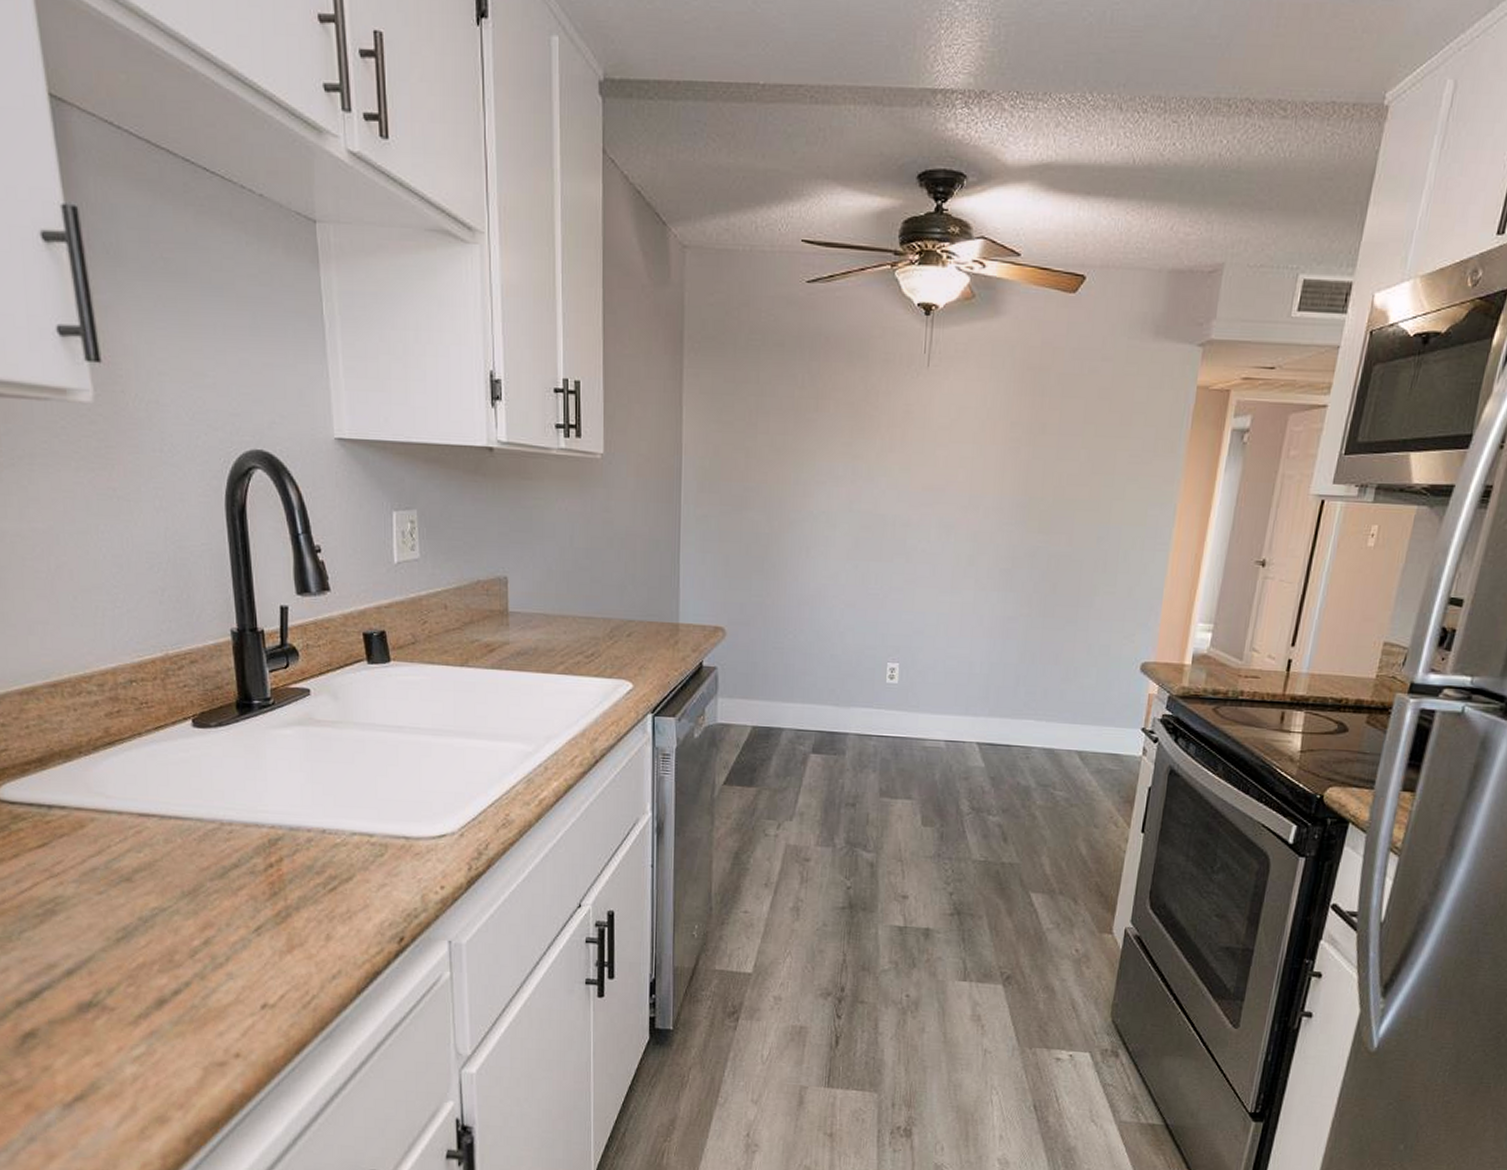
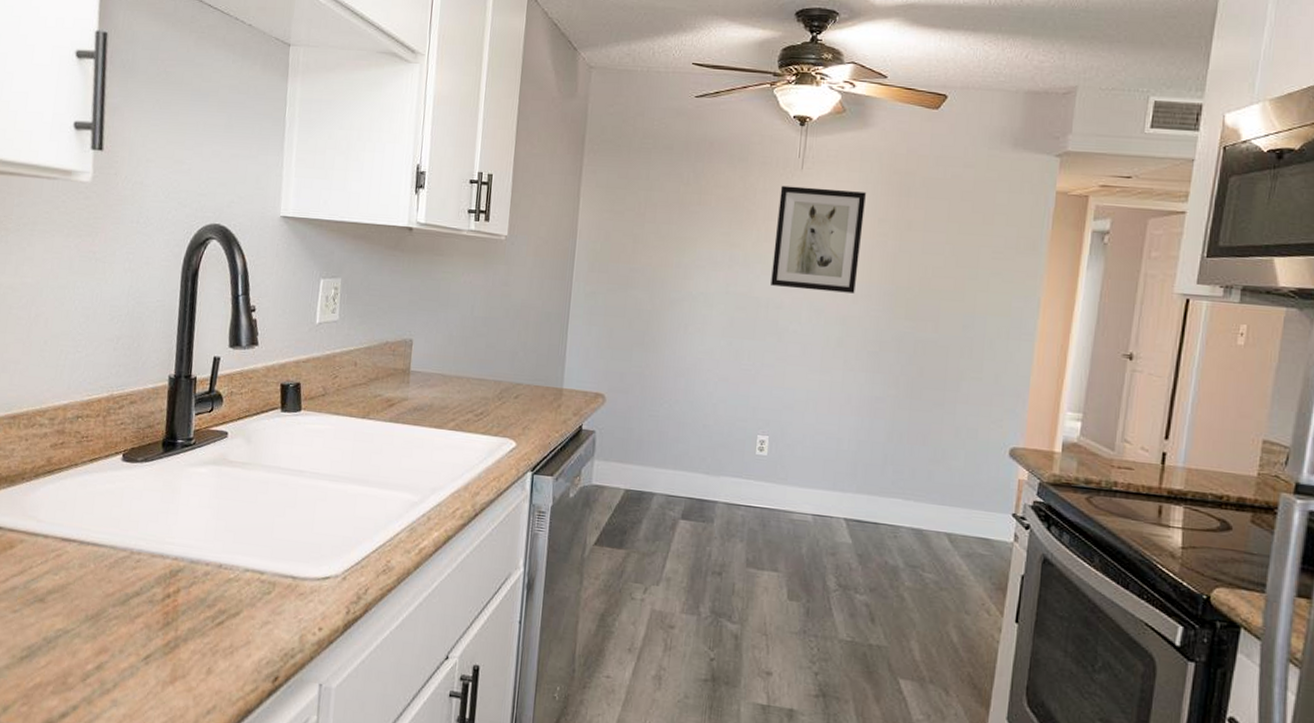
wall art: none [897,386,997,507] -> present [771,185,866,293]

